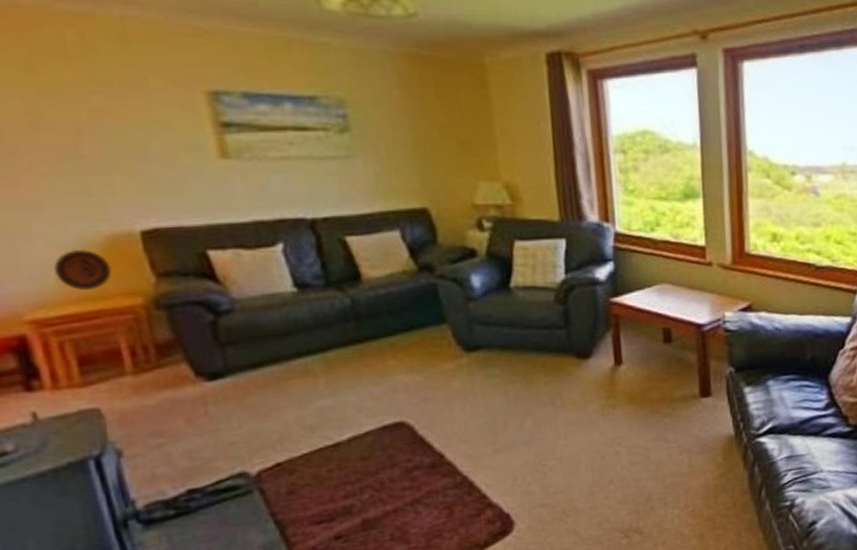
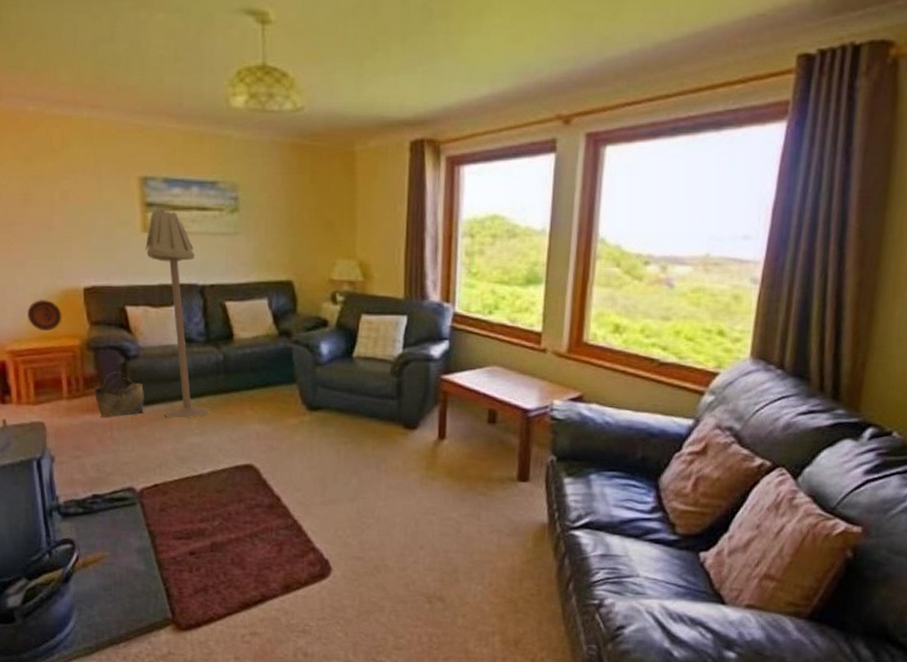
basket: none [173,331,249,391] -> present [94,371,144,417]
floor lamp: none [226,127,342,381] -> present [145,207,211,419]

